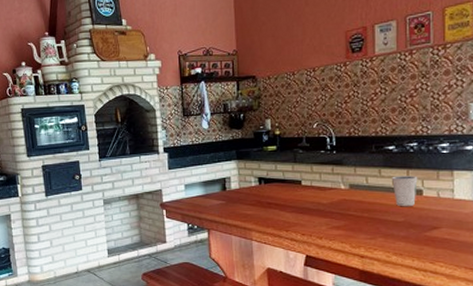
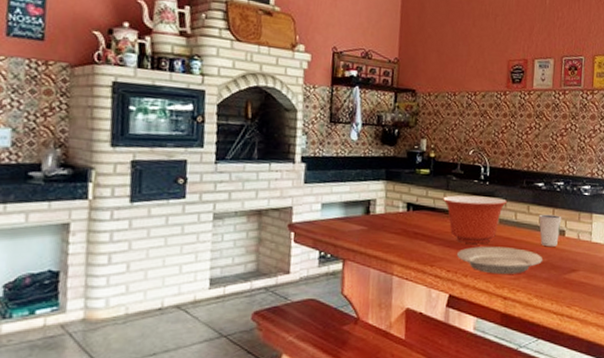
mixing bowl: none [292,165,357,209] -> present [443,195,508,244]
plate: none [309,210,399,234] -> present [456,246,542,274]

